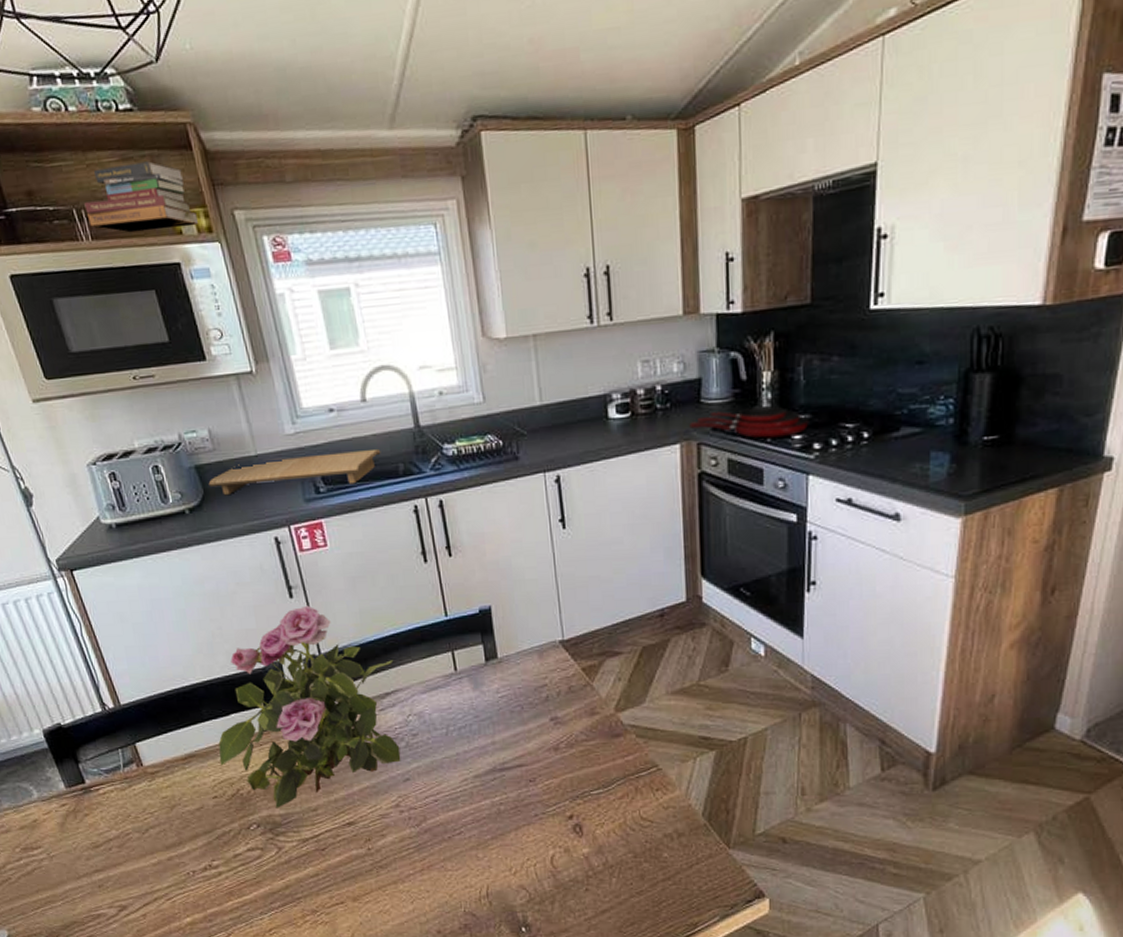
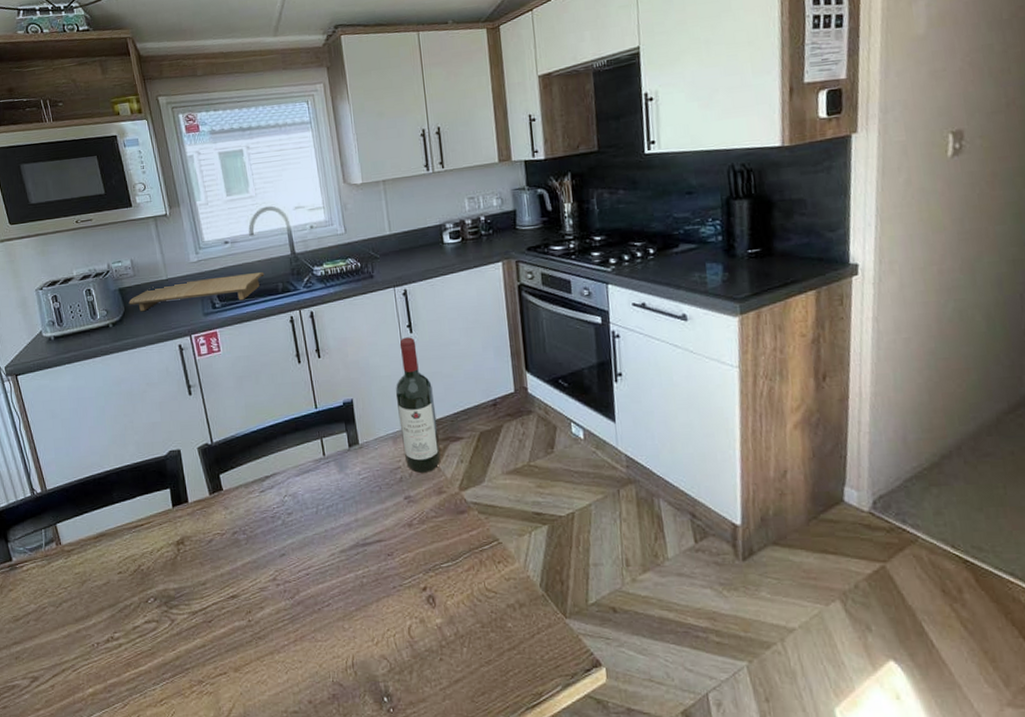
books: present [84,161,199,233] -> none [49,64,132,115]
flower bouquet: present [218,605,401,808] -> none [125,401,278,583]
wine bottle: none [542,534,596,691] -> present [395,337,441,473]
frying pan: present [689,406,810,439] -> none [508,230,605,257]

